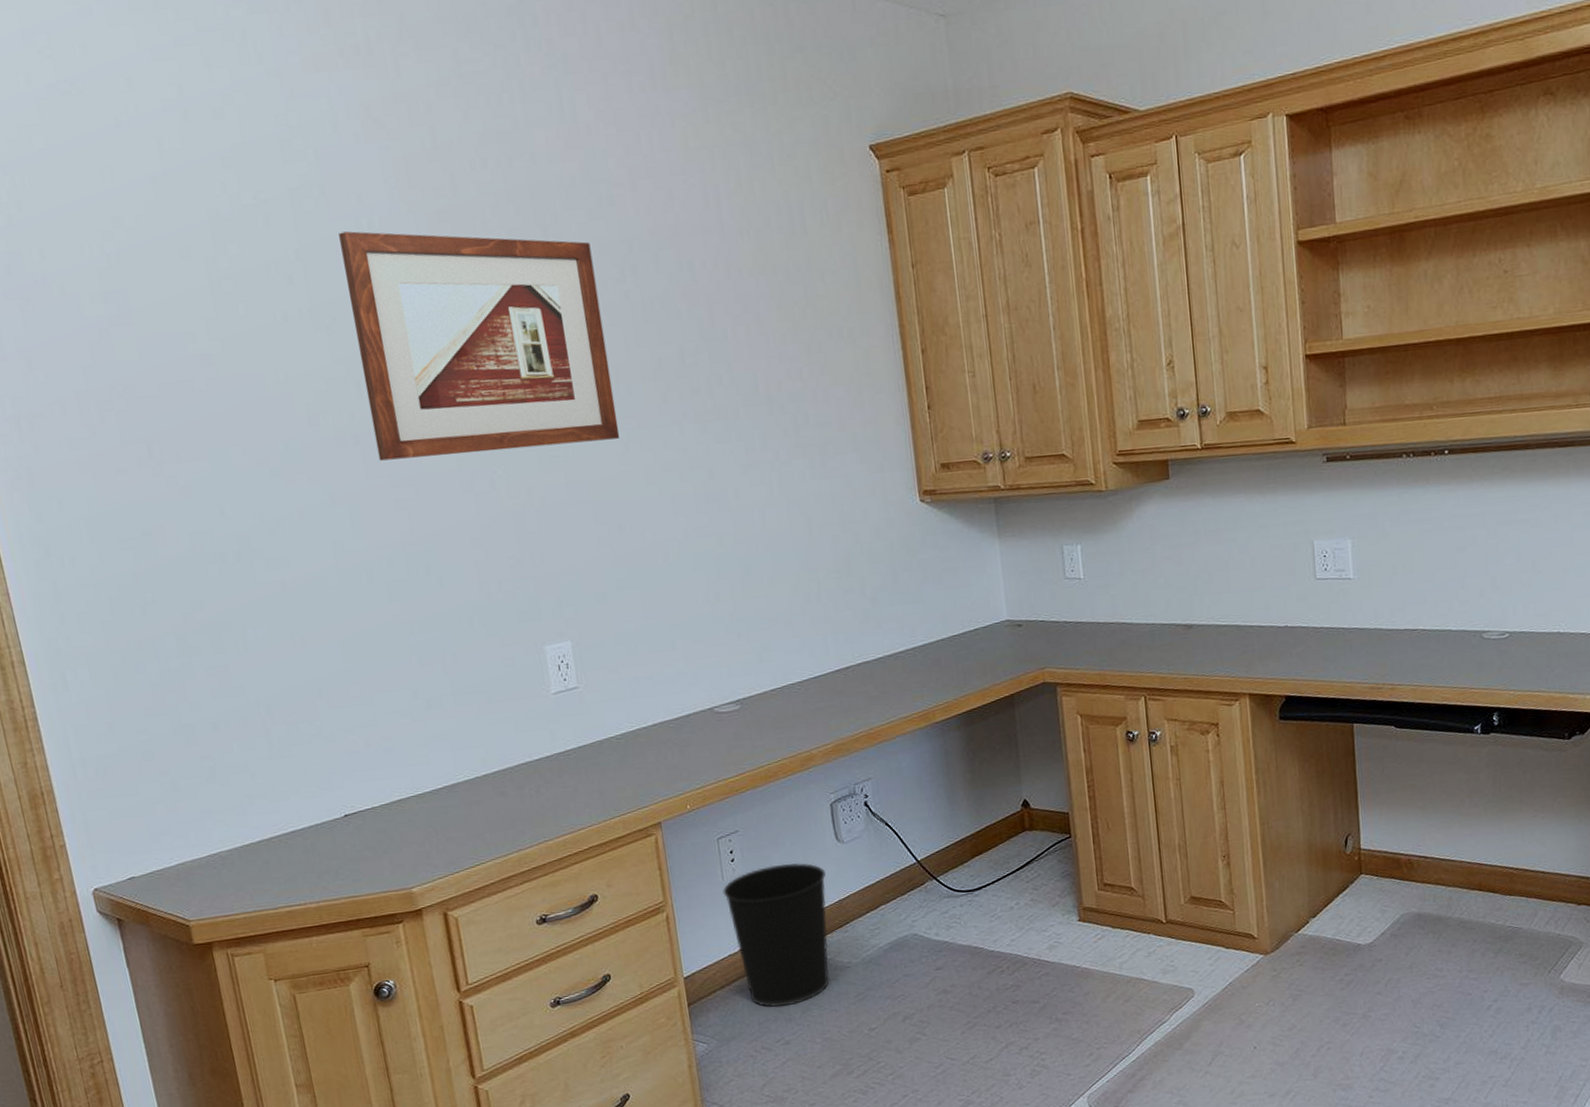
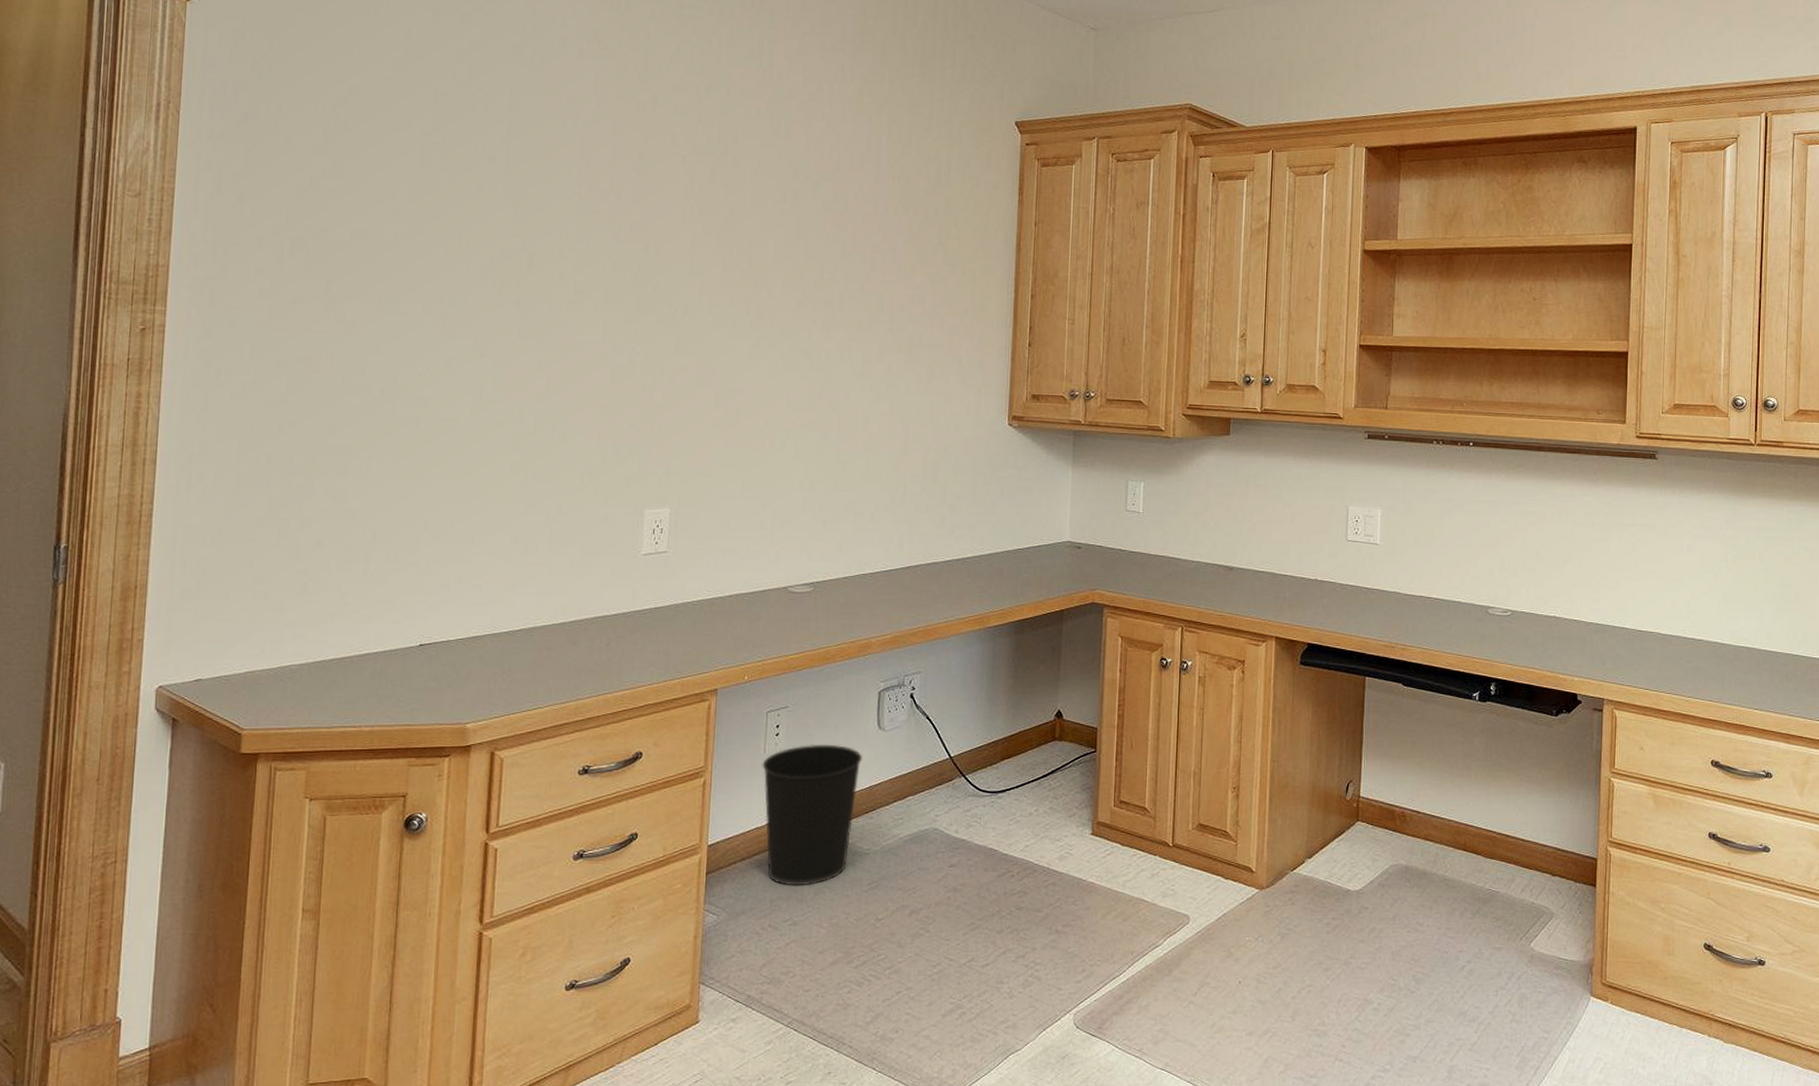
picture frame: present [338,231,620,461] -> none [533,127,762,334]

